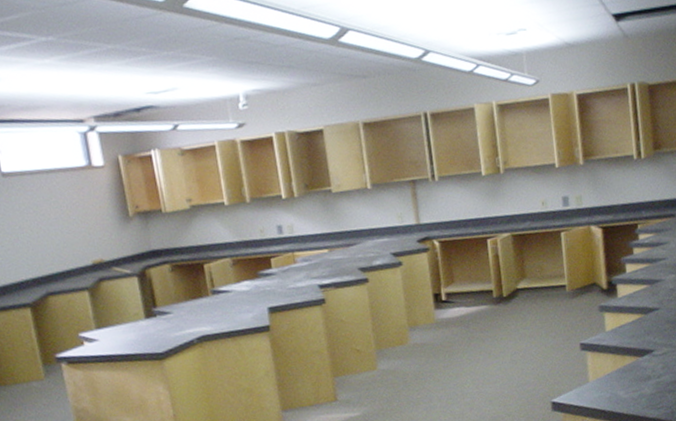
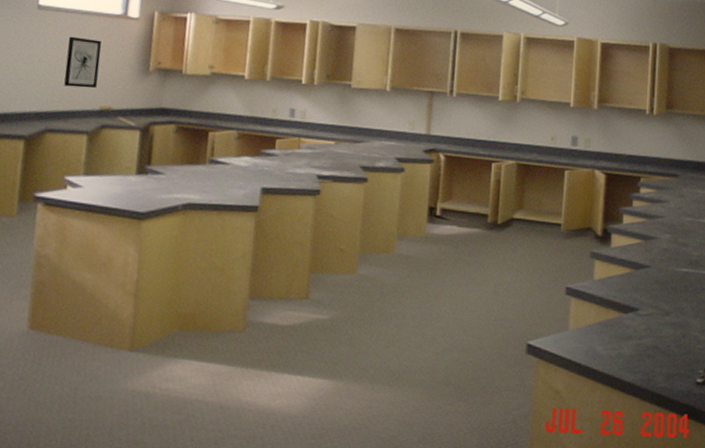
wall art: none [41,196,84,248] -> present [64,36,102,89]

